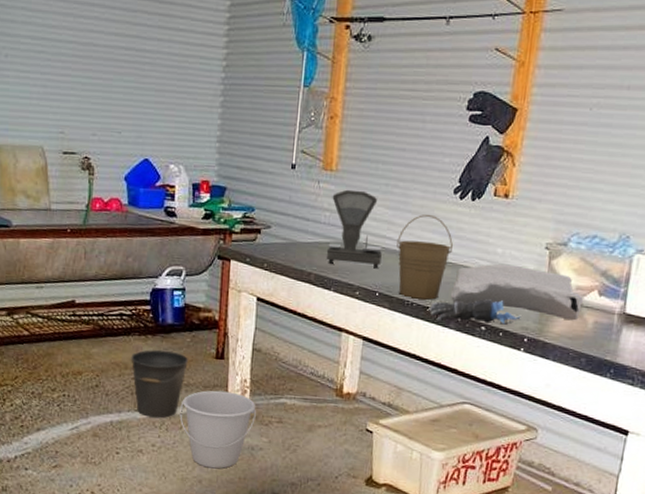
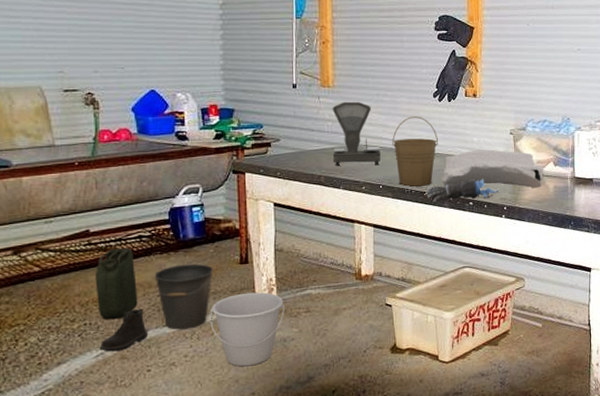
boot: none [75,388,119,428] -> present [99,308,147,352]
jerry can: none [76,323,114,396] -> present [94,247,138,320]

